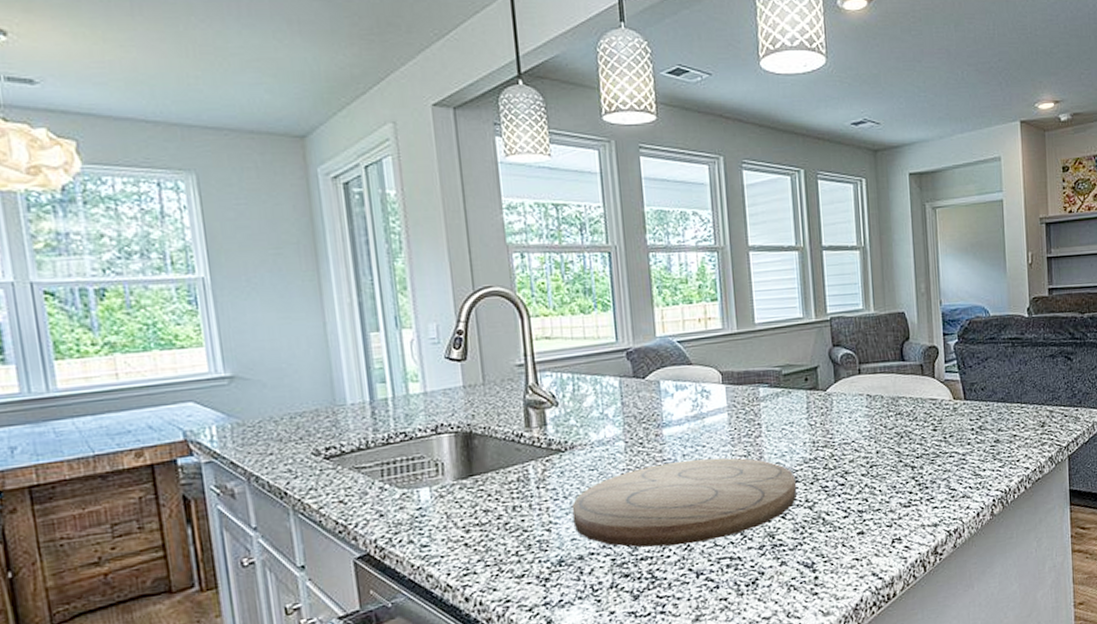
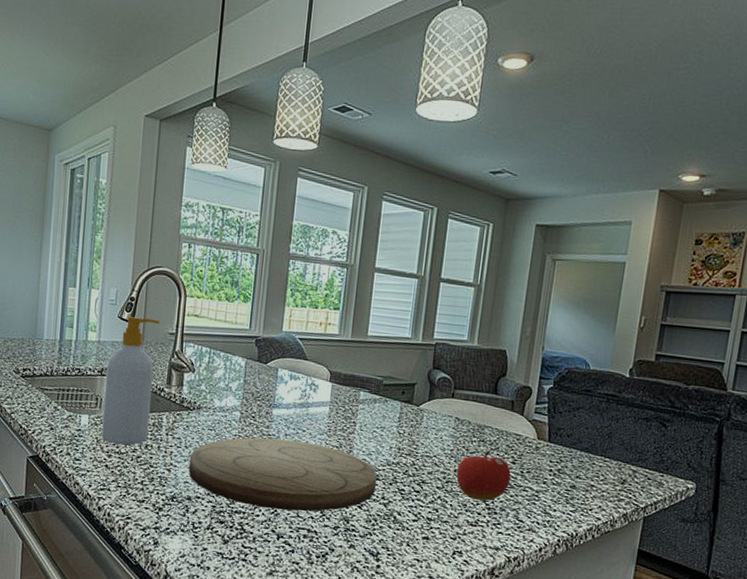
soap bottle: none [441,351,514,516] -> present [102,316,159,445]
fruit: none [879,422,935,479] -> present [456,450,511,501]

